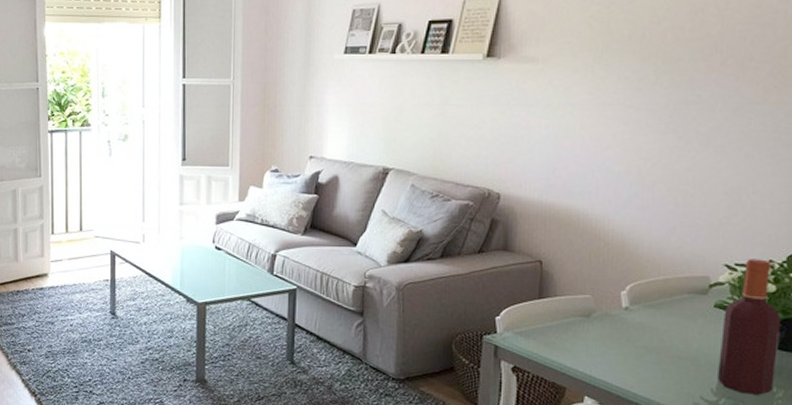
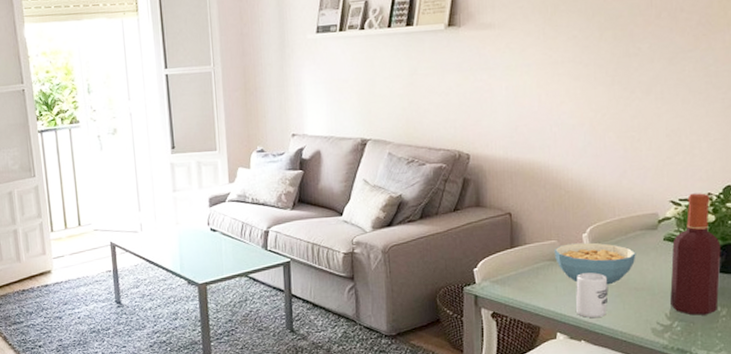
cereal bowl: none [588,300,681,350] -> present [555,242,636,285]
cup: none [607,334,647,385] -> present [575,272,609,318]

